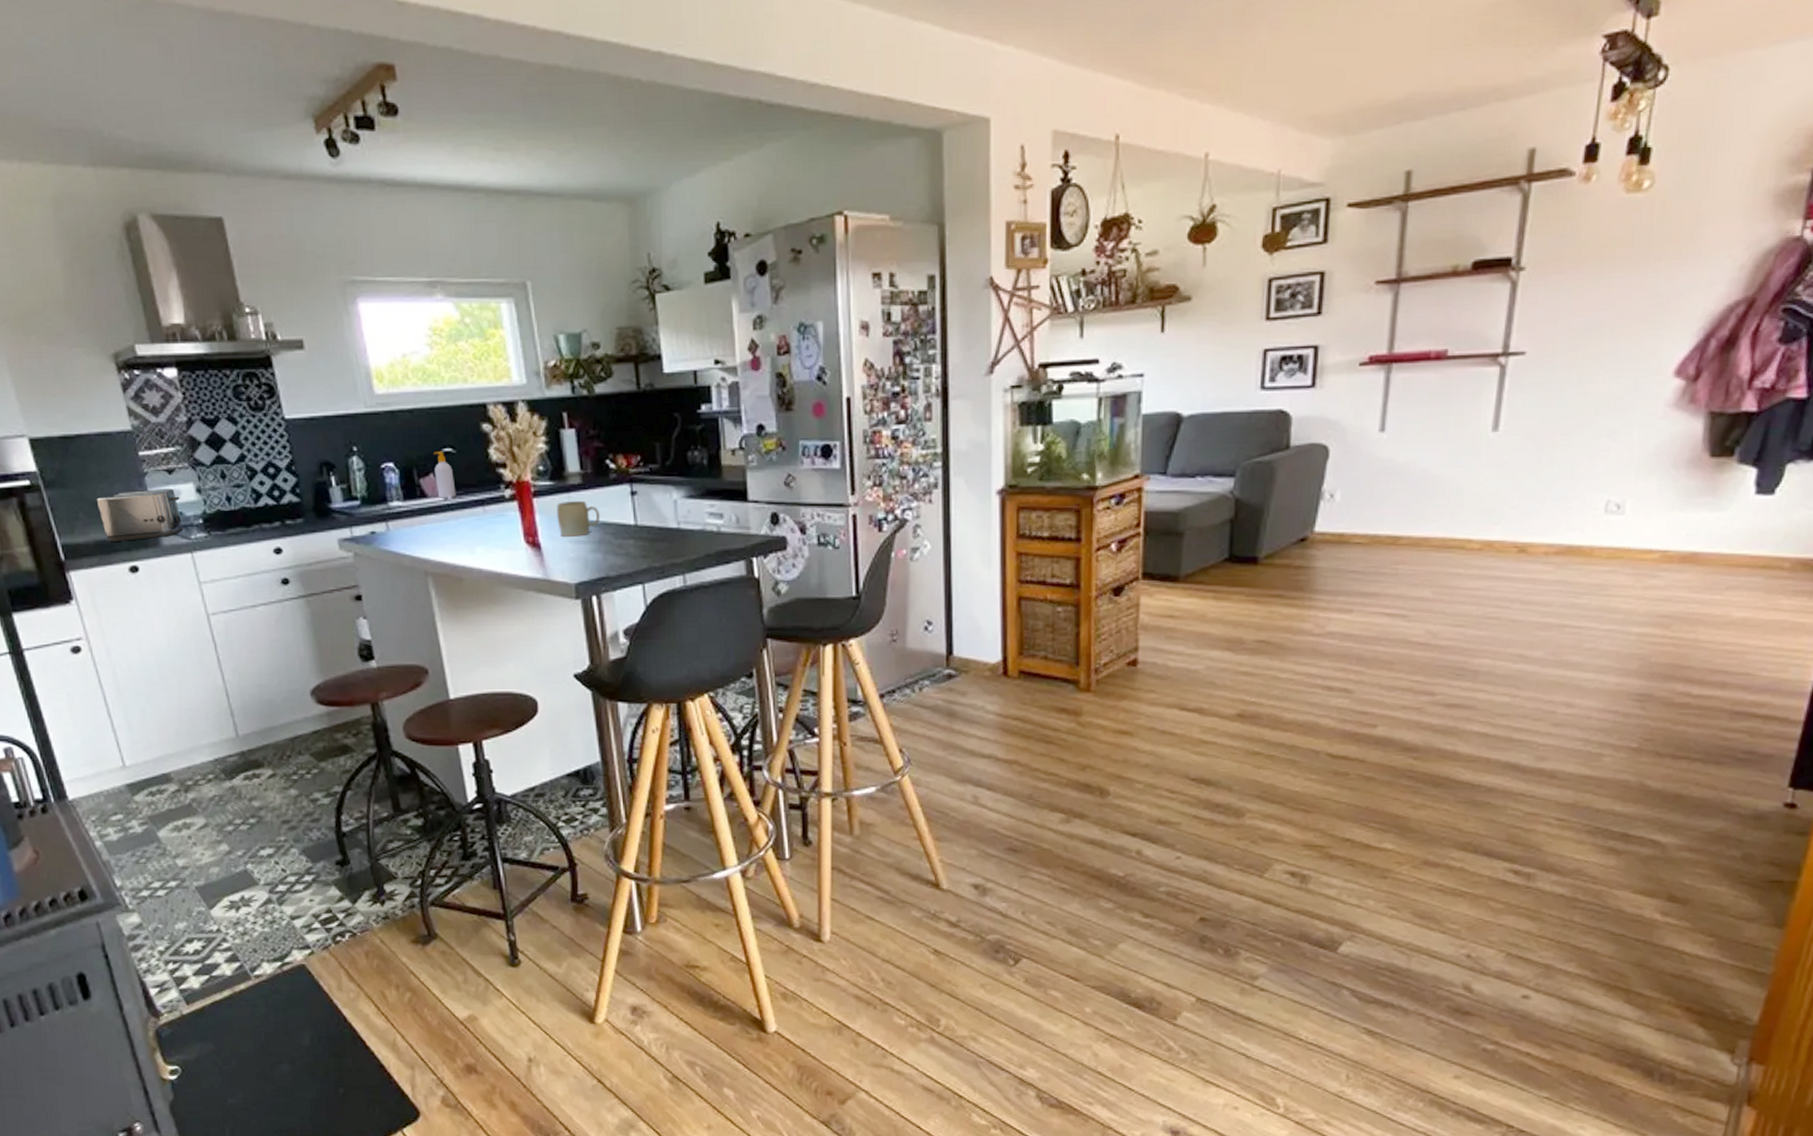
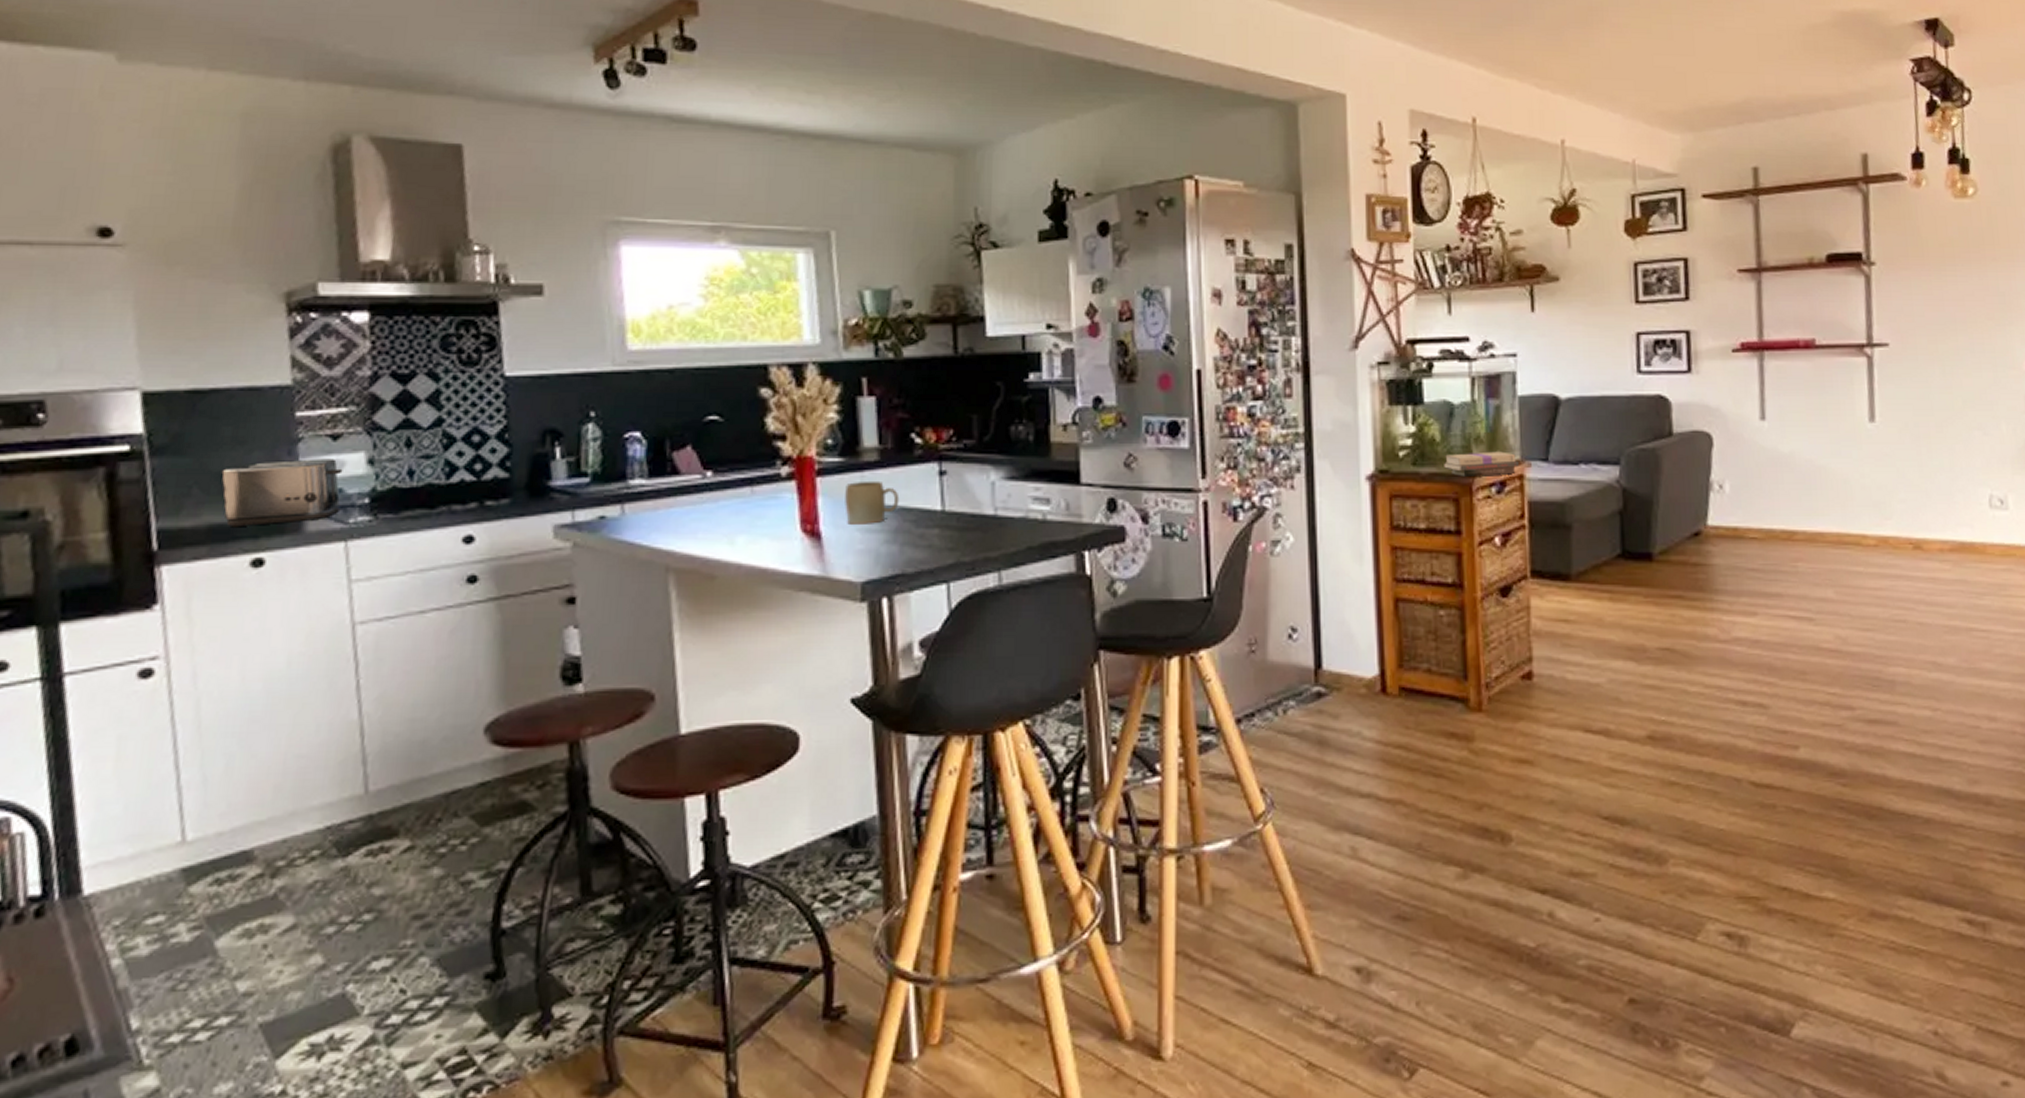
soap bottle: present [434,451,456,498] -> none [693,419,719,476]
books: none [1068,466,1138,491] -> present [1444,451,1519,478]

